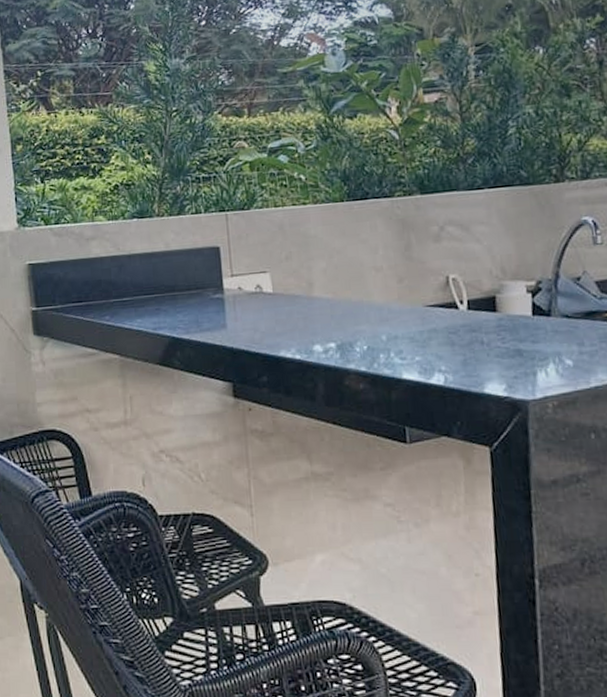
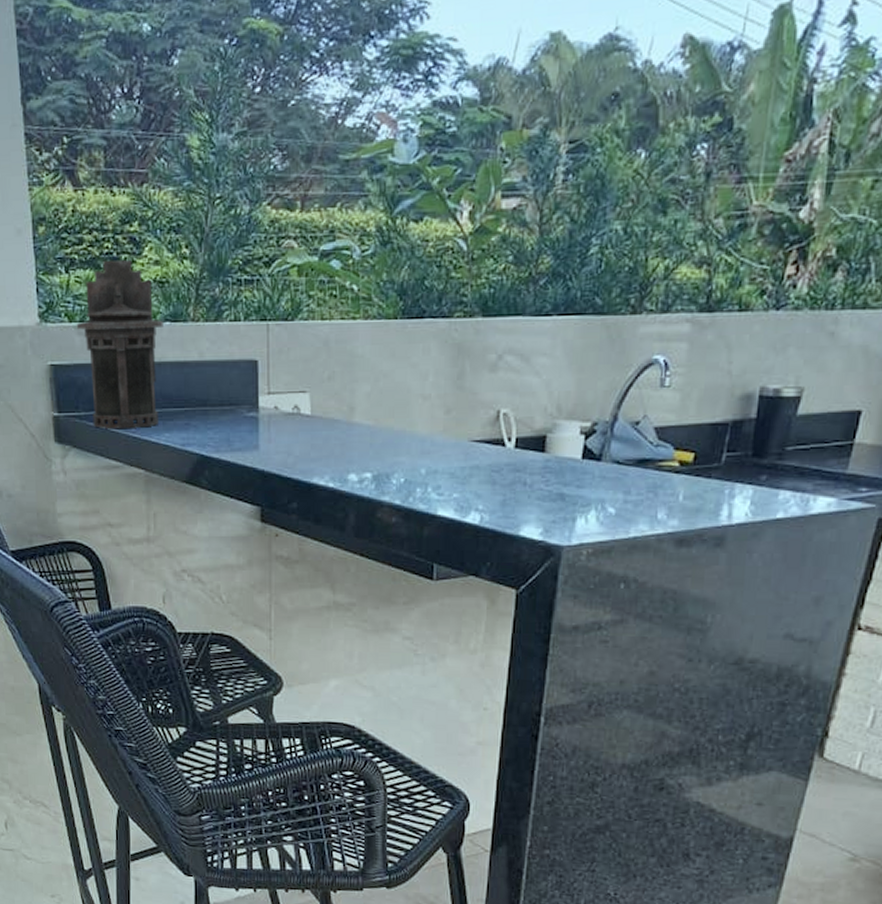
lantern: none [51,168,131,319] -> present [76,259,163,428]

